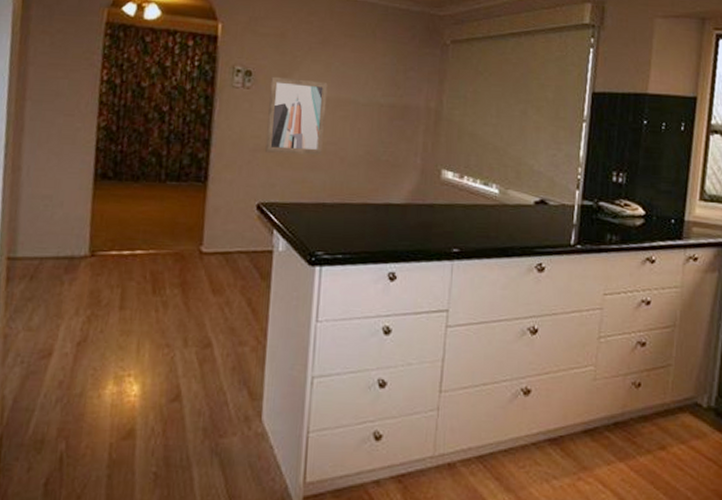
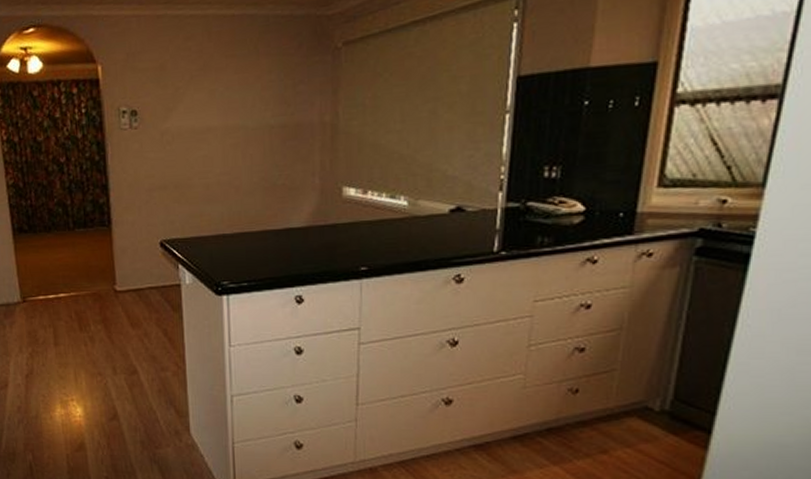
wall art: present [265,76,328,155] -> none [157,110,217,191]

